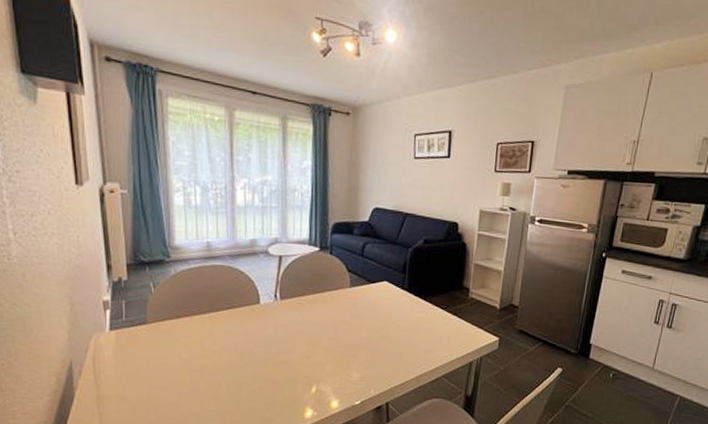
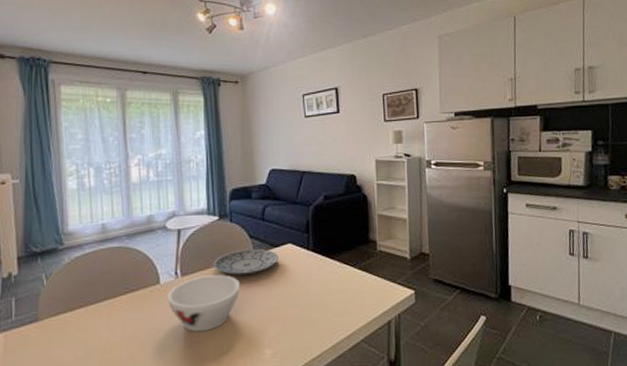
bowl: none [266,301,336,351] -> present [167,275,241,333]
plate: none [311,281,374,306] -> present [213,248,279,276]

